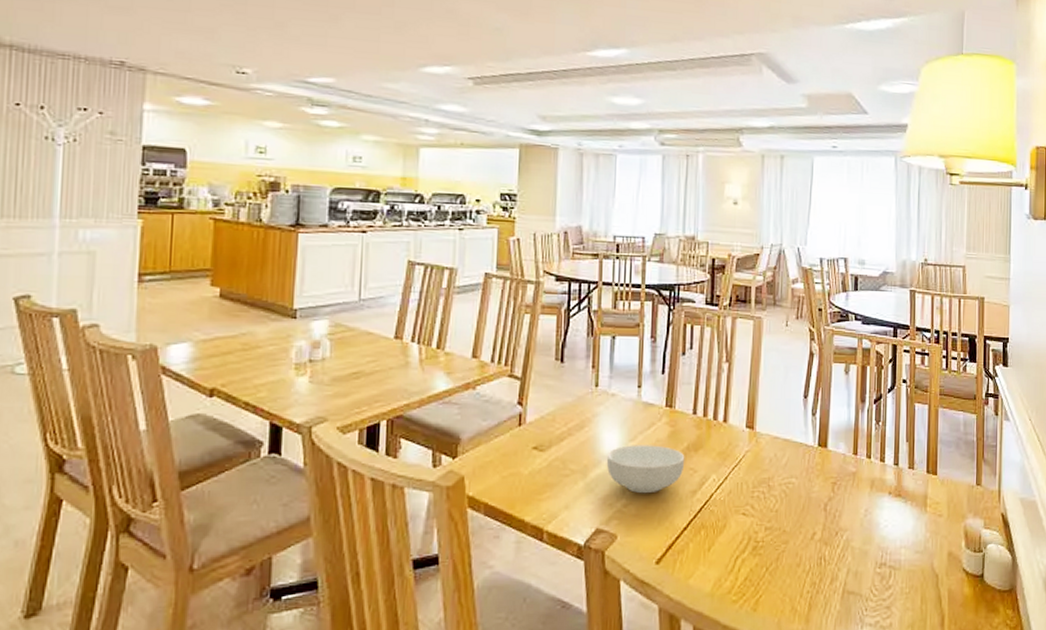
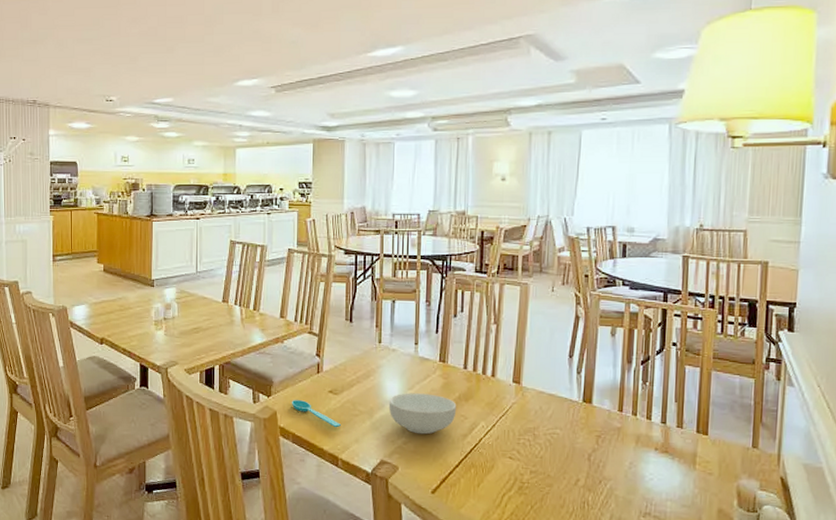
spoon: none [484,459,549,493] -> present [291,399,342,428]

